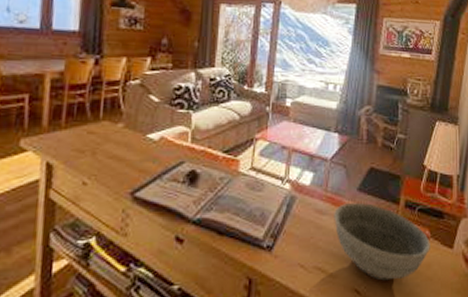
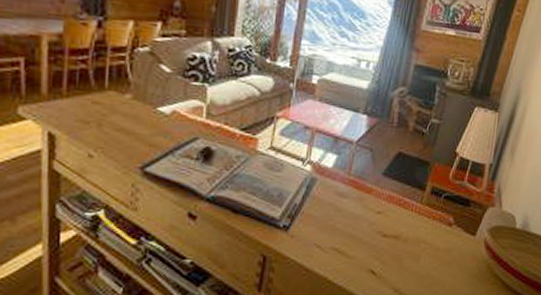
bowl: present [334,202,430,281] -> none [355,186,453,263]

